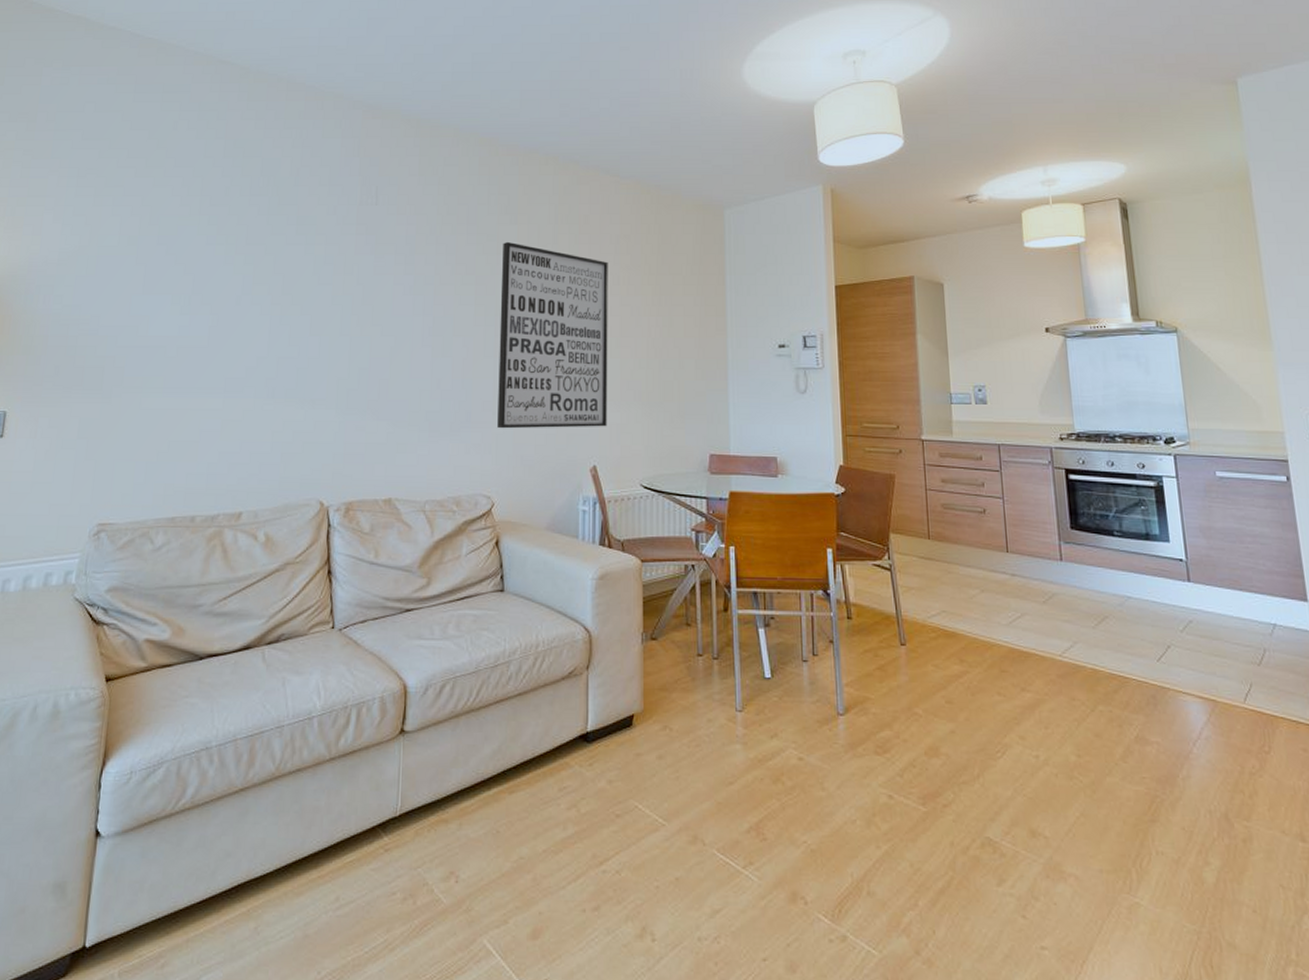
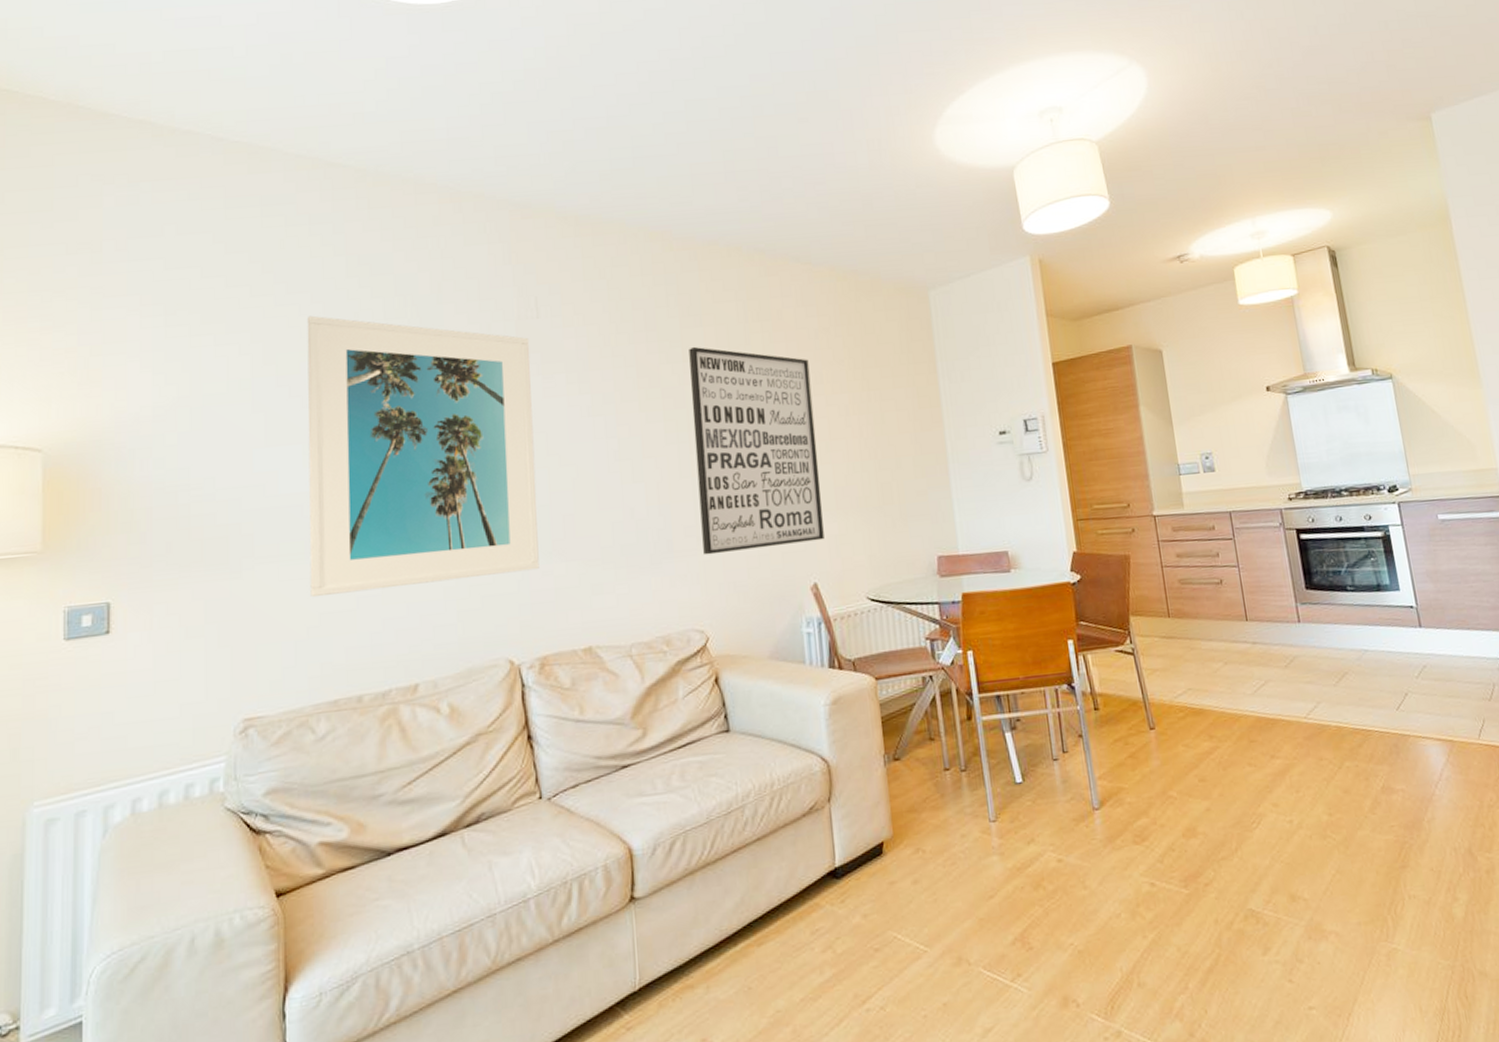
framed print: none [163,187,367,426] -> present [306,315,539,597]

